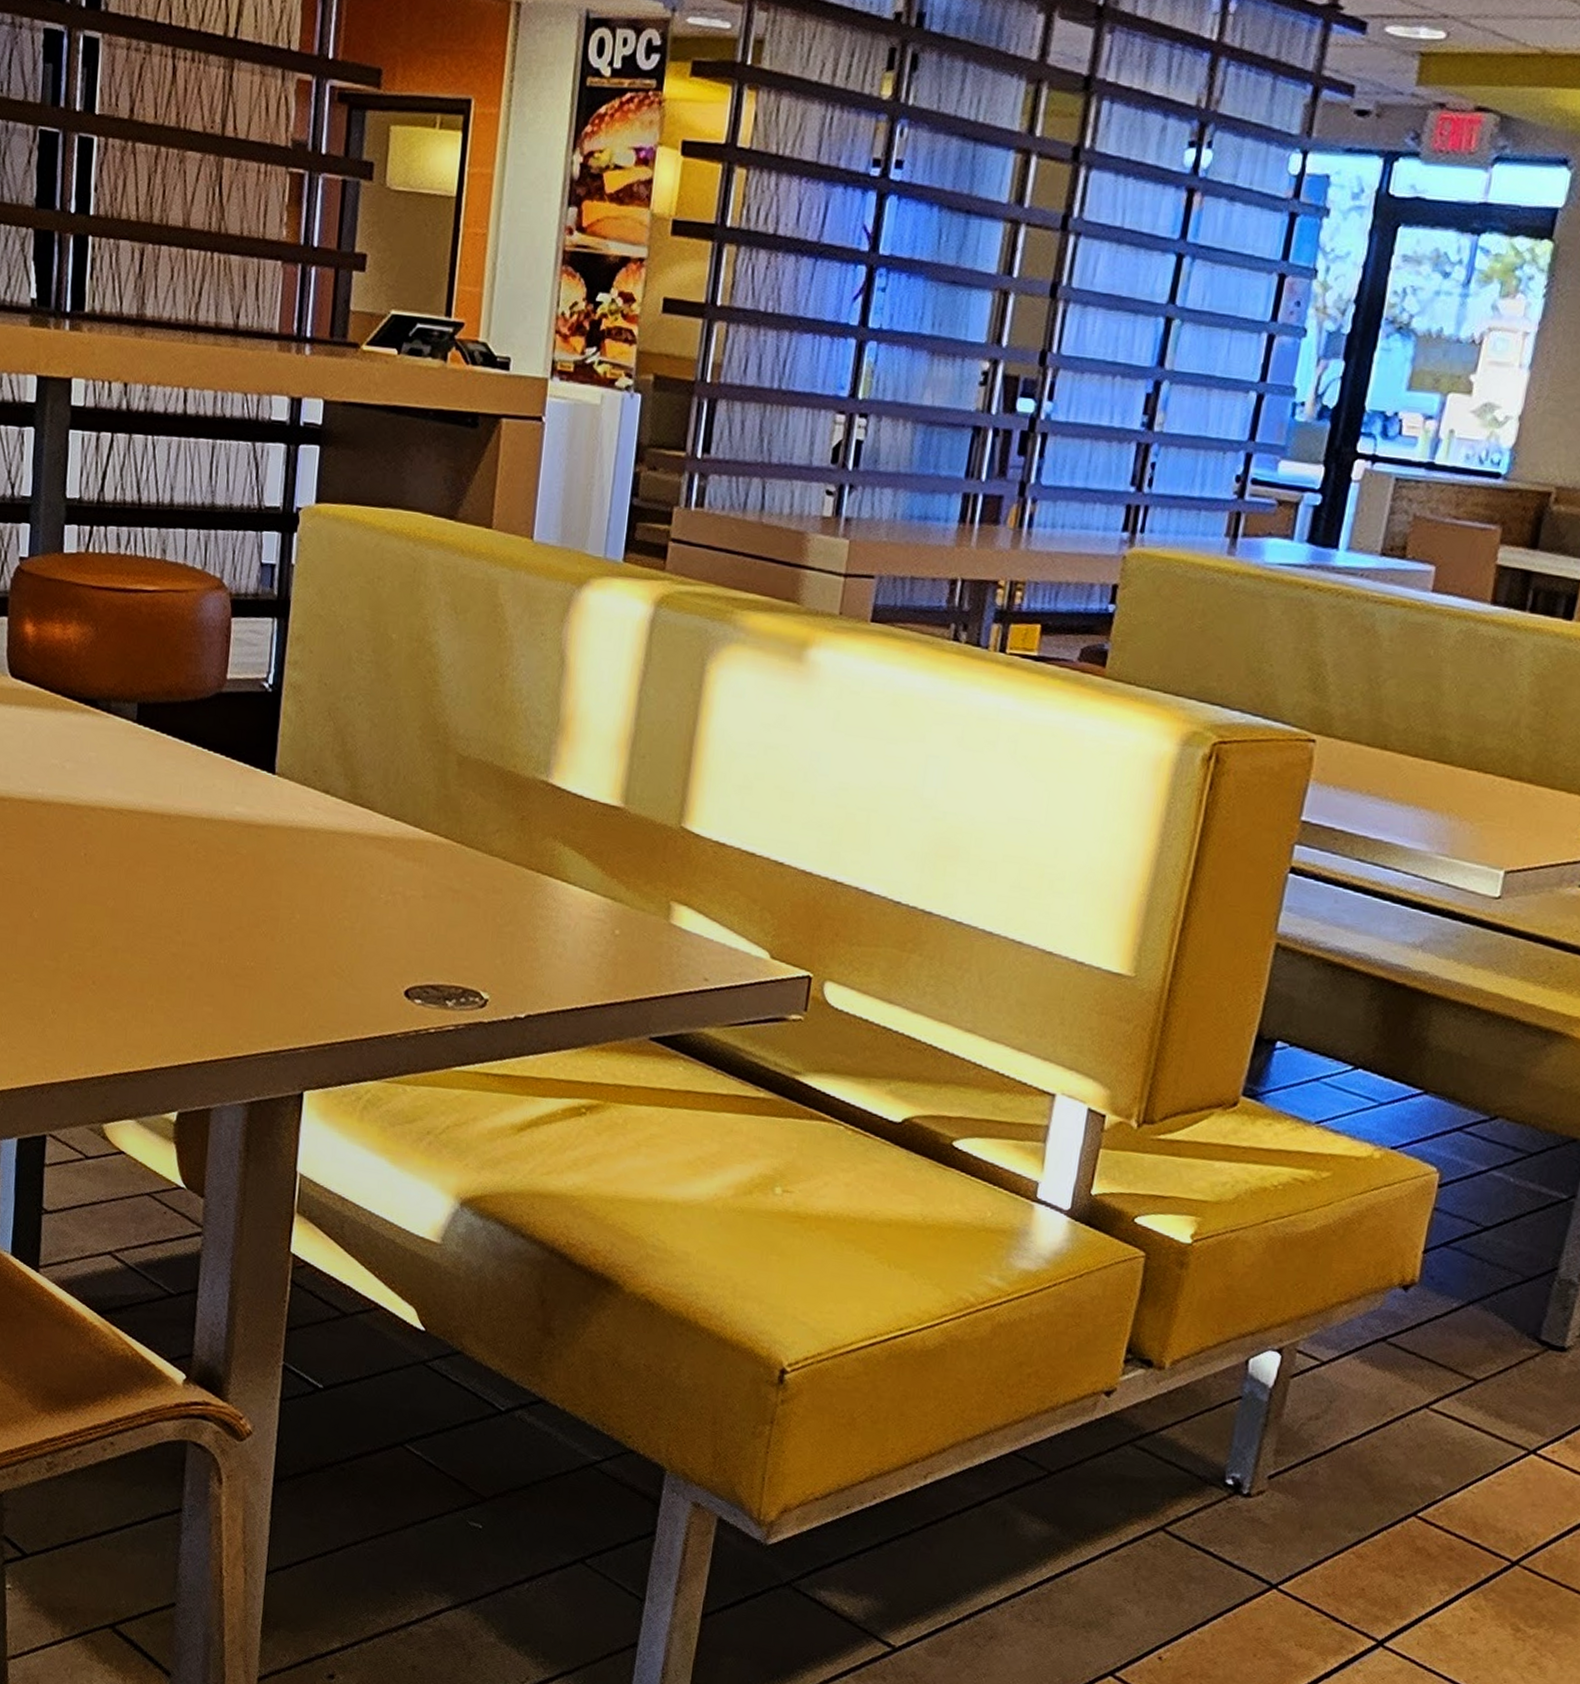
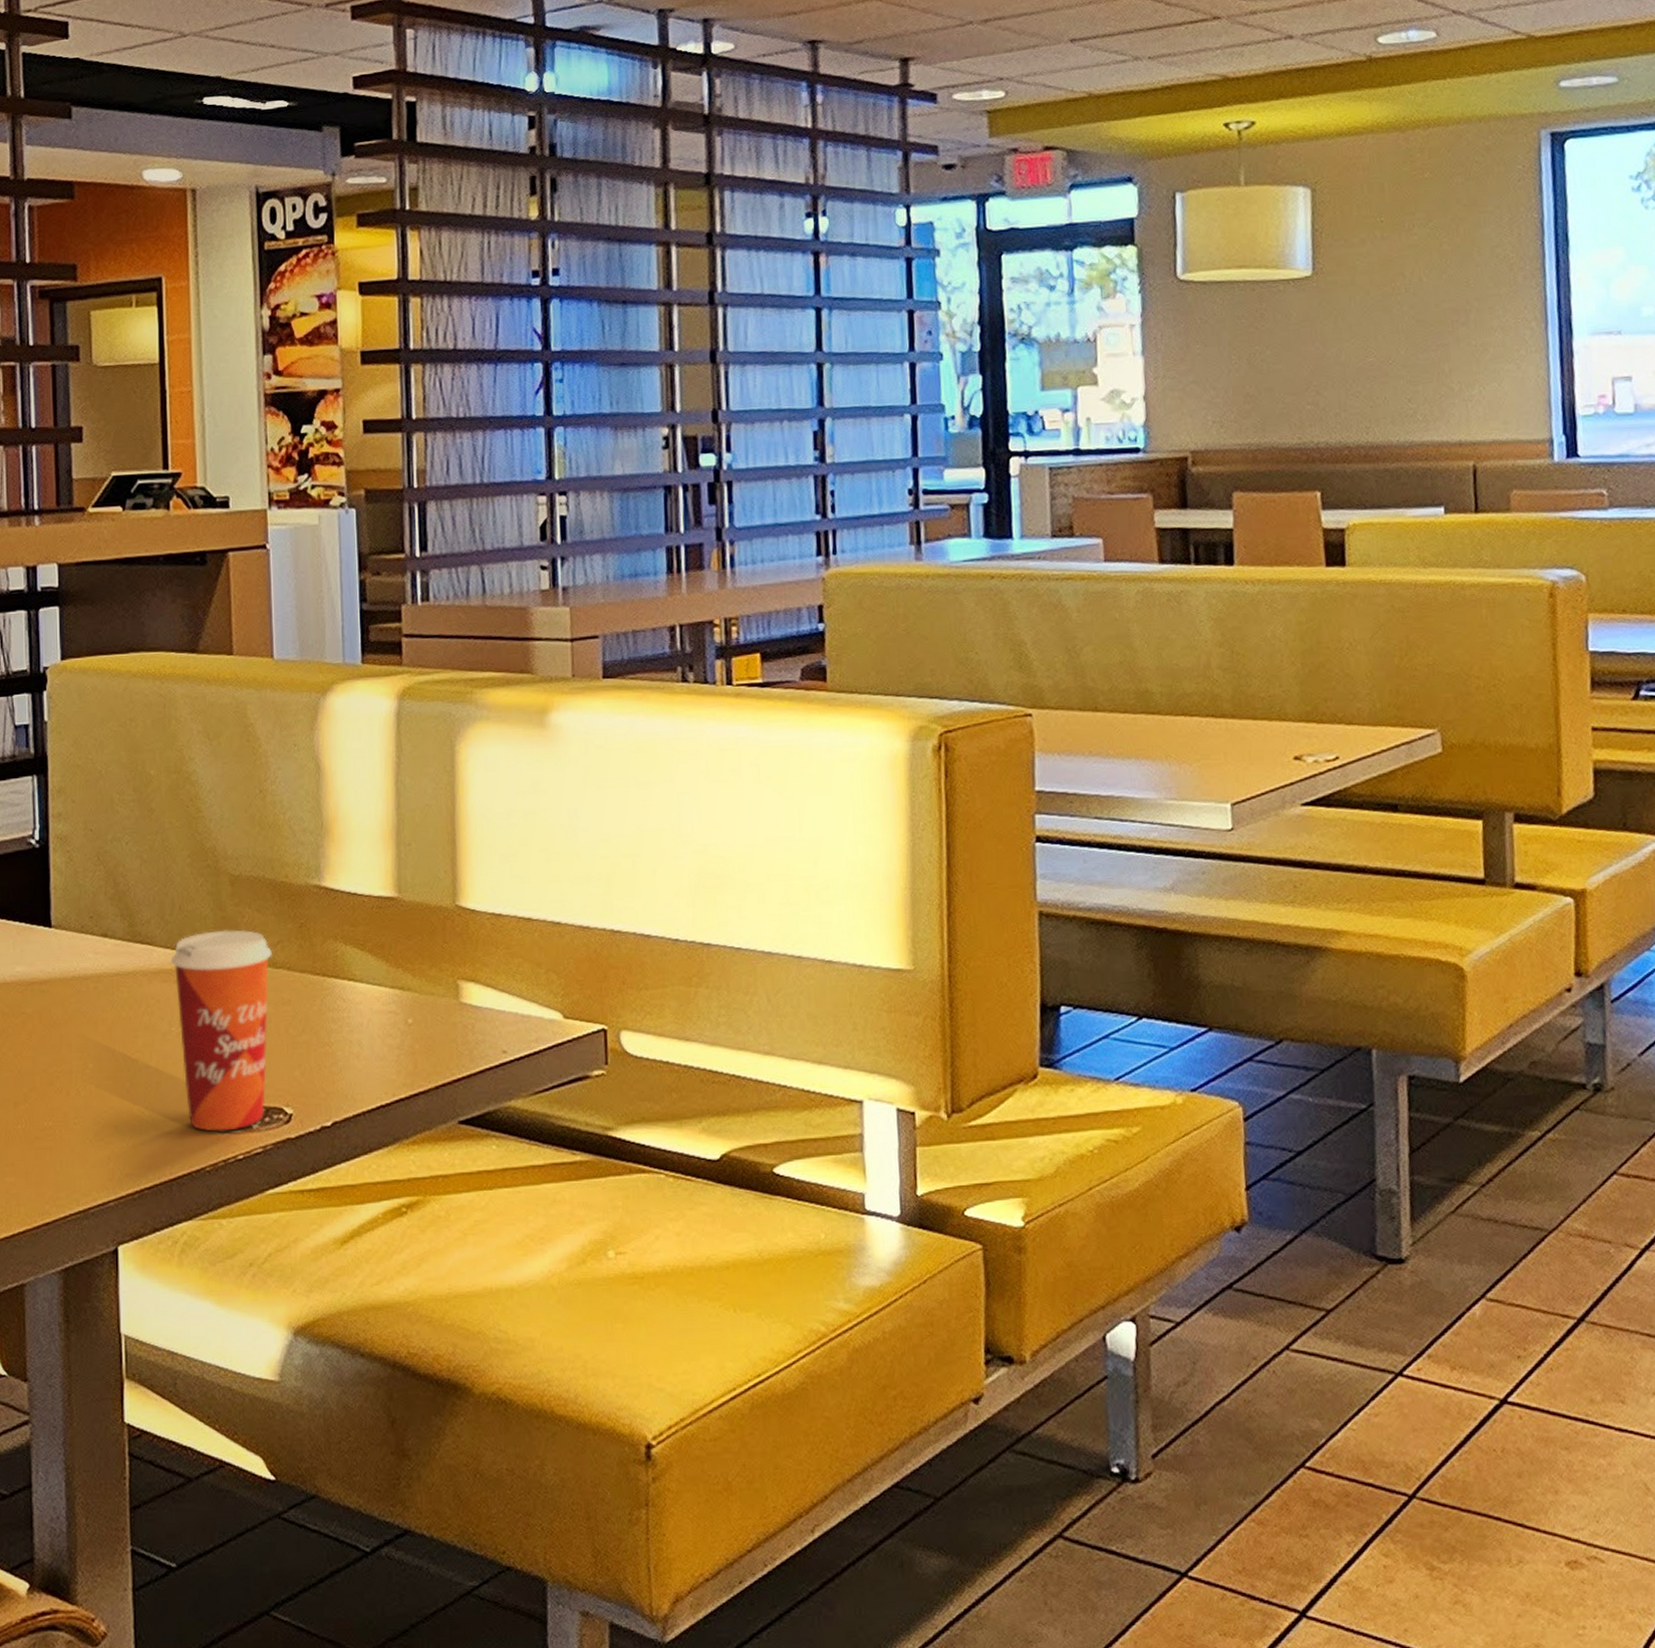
paper cup: none [387,806,490,1004] -> present [171,929,272,1132]

